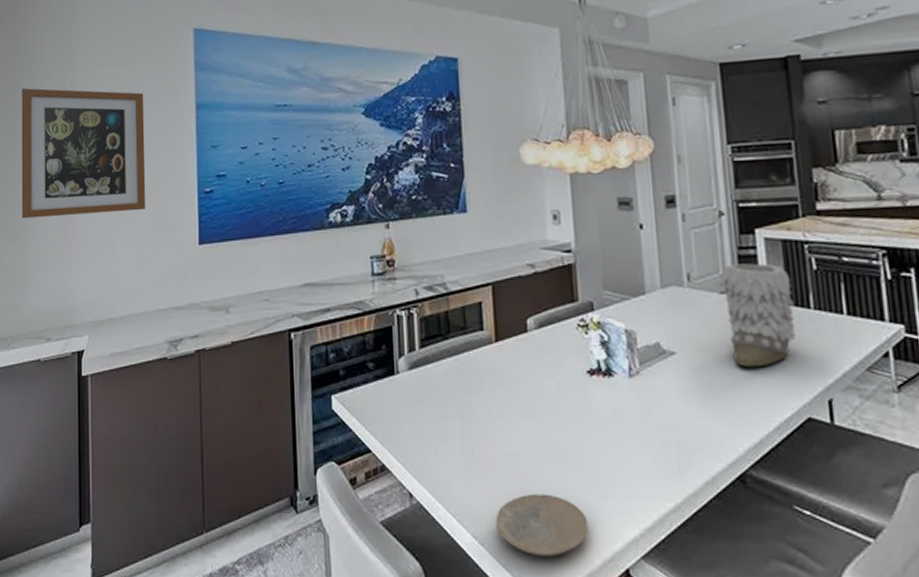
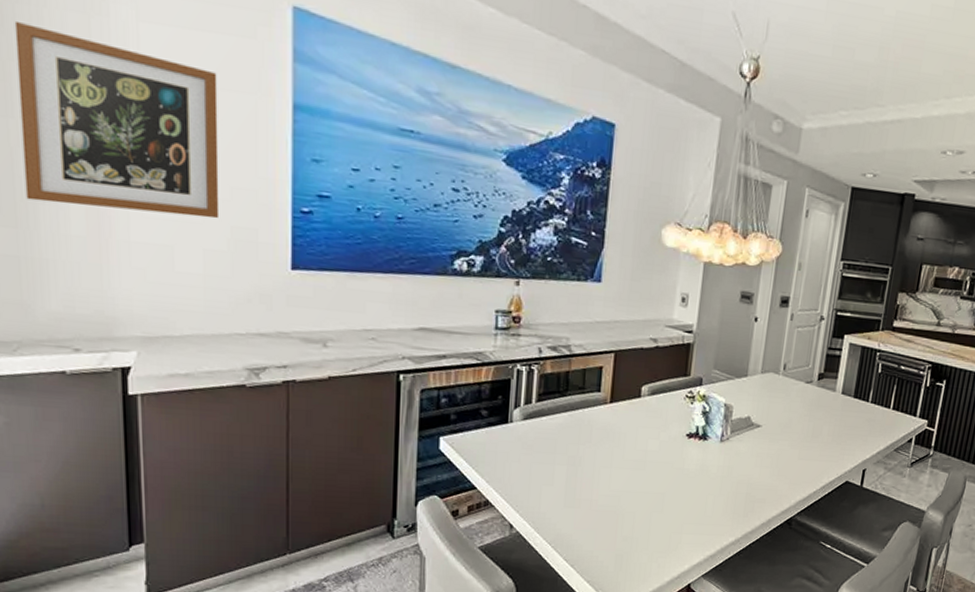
plate: present [496,493,589,557] -> none [586,528,665,575]
vase: present [719,263,796,368] -> none [804,360,861,443]

